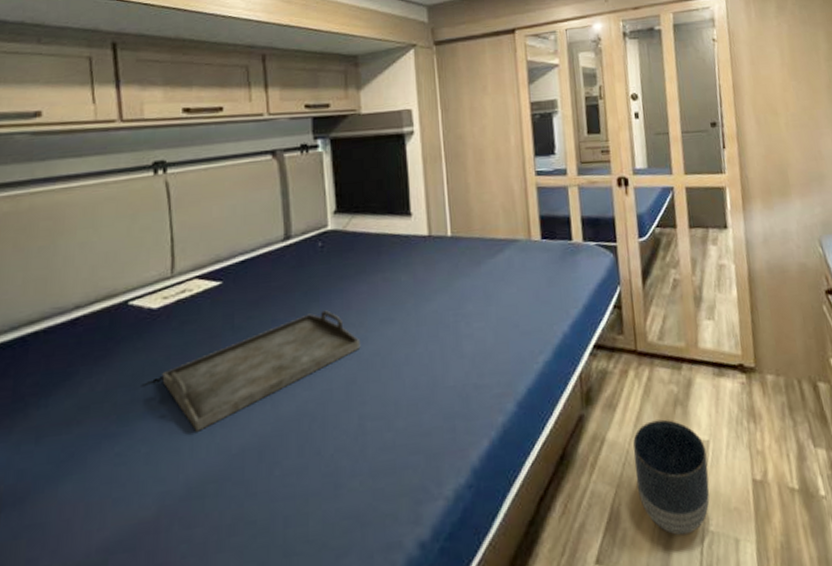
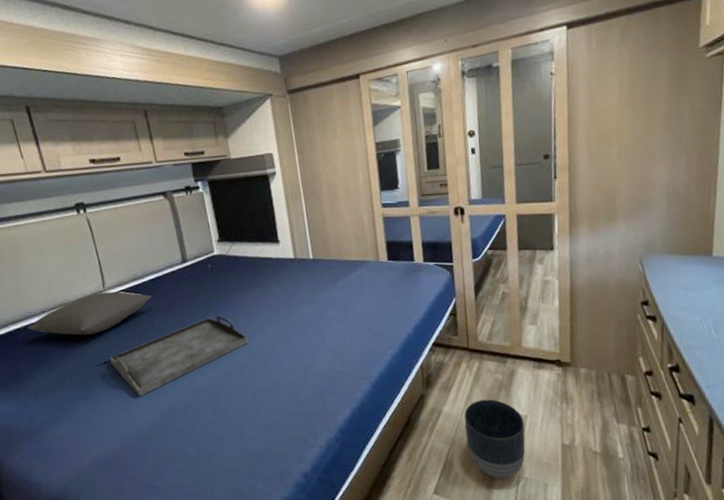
pillow: none [47,278,237,341] -> present [26,291,152,335]

